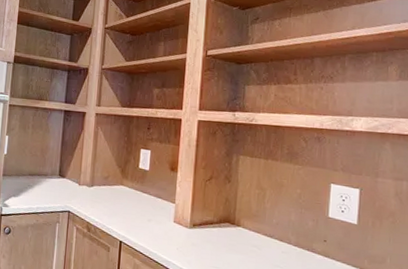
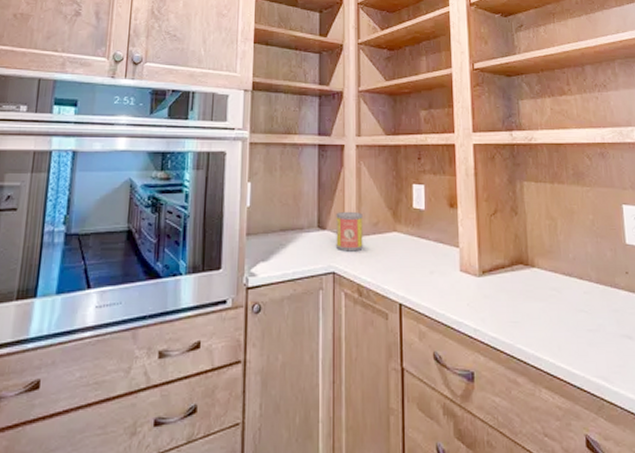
canister: none [72,165,96,198] -> present [336,212,363,252]

